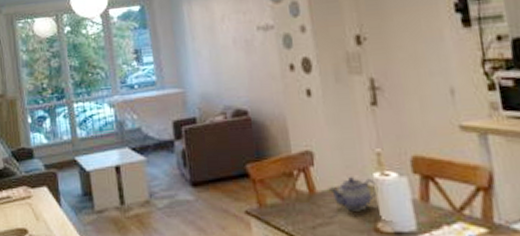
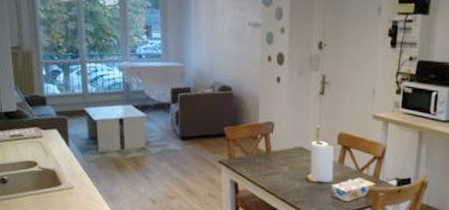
teapot: present [328,176,379,211] -> none [280,142,313,167]

